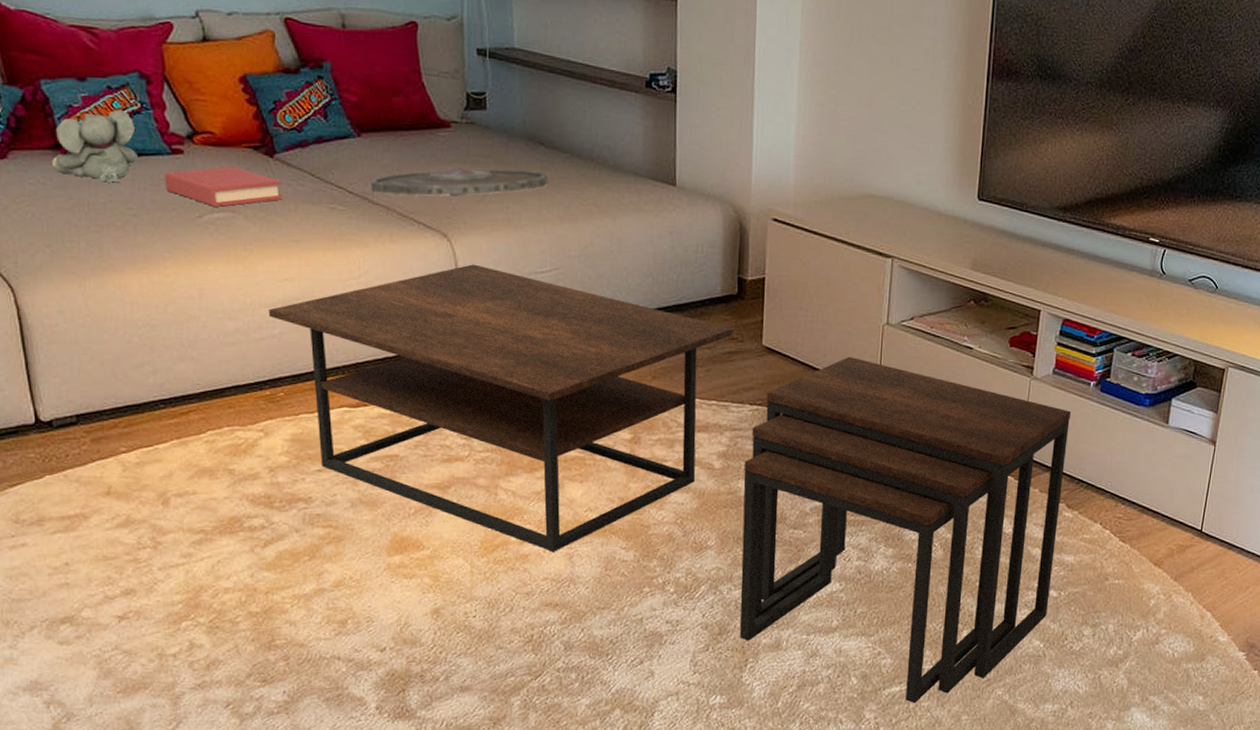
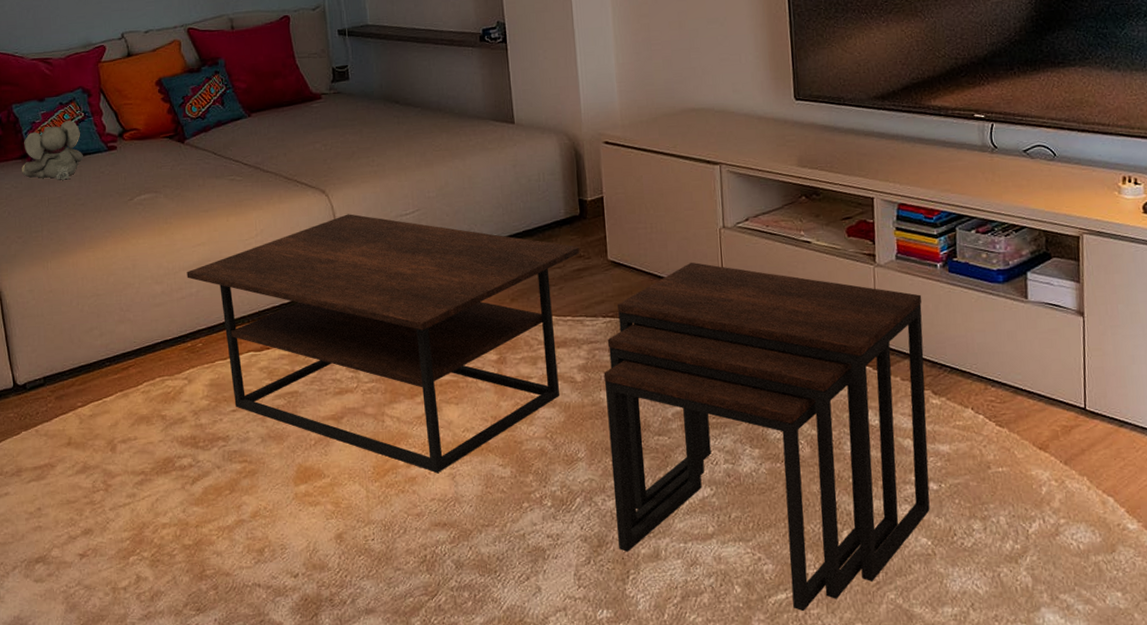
hardback book: present [164,166,283,207] -> none [103,154,193,190]
serving tray: present [370,168,548,196] -> none [260,126,405,162]

